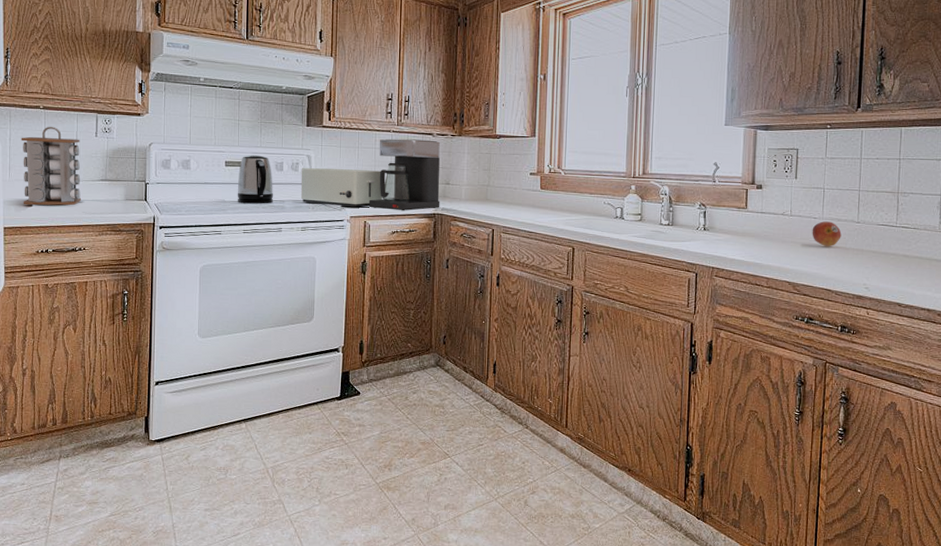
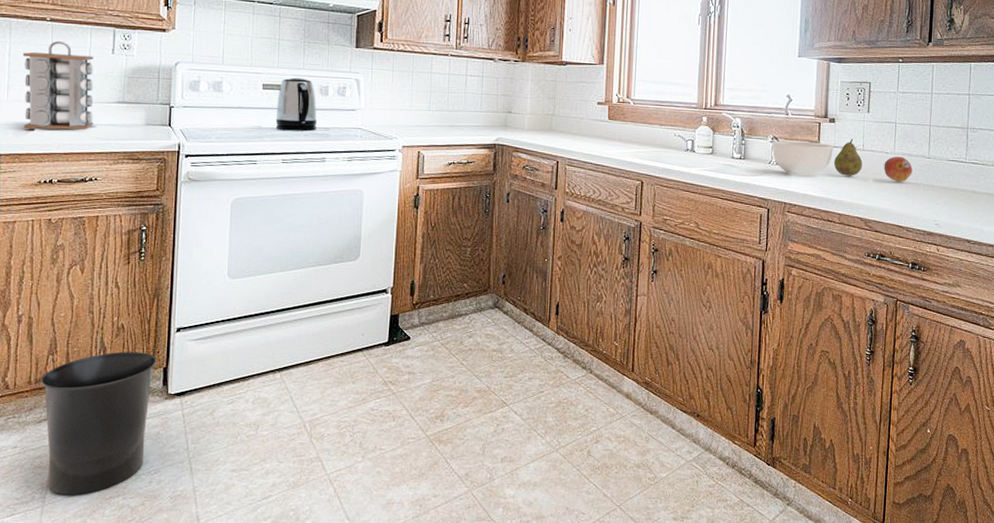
waste bin: none [42,402,139,527] -> present [40,351,157,495]
toaster: present [300,168,383,208] -> none [347,93,439,137]
coffee maker: present [368,138,440,211] -> none [423,63,502,141]
bowl: none [699,207,762,242] -> present [772,140,834,177]
fruit: none [761,204,791,242] -> present [833,138,863,177]

